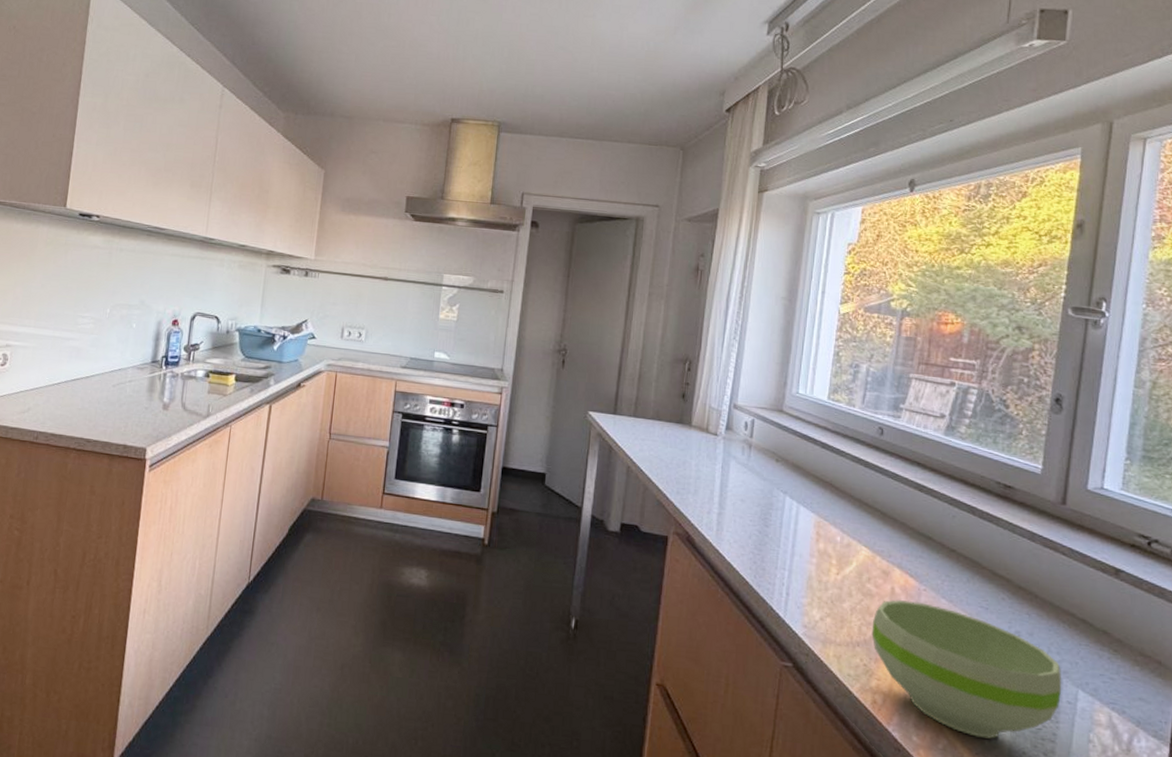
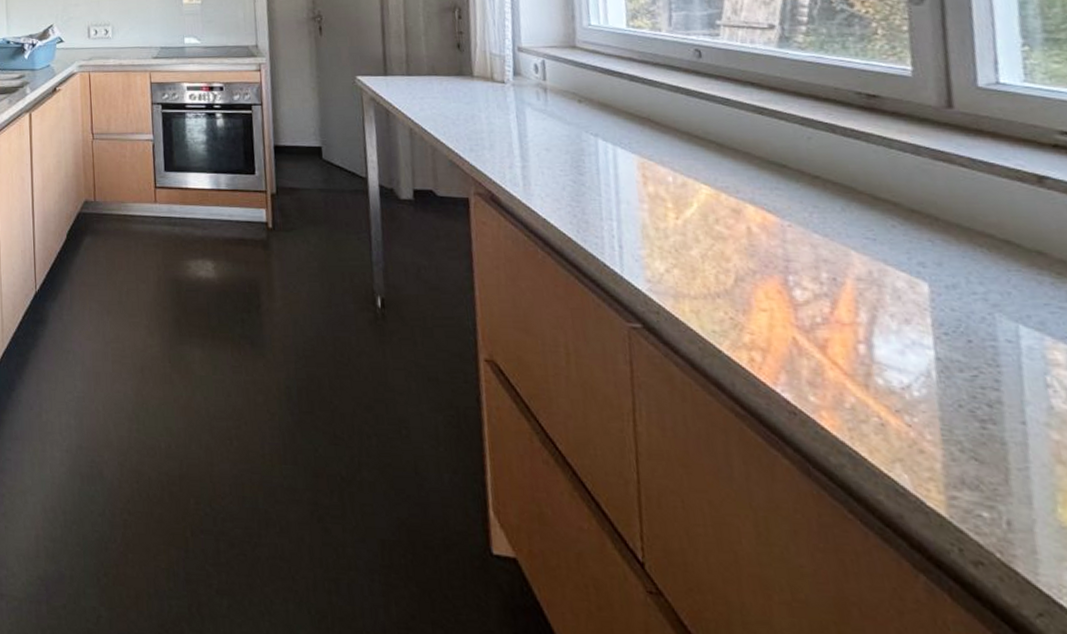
bowl: present [871,600,1062,739] -> none [731,240,997,392]

